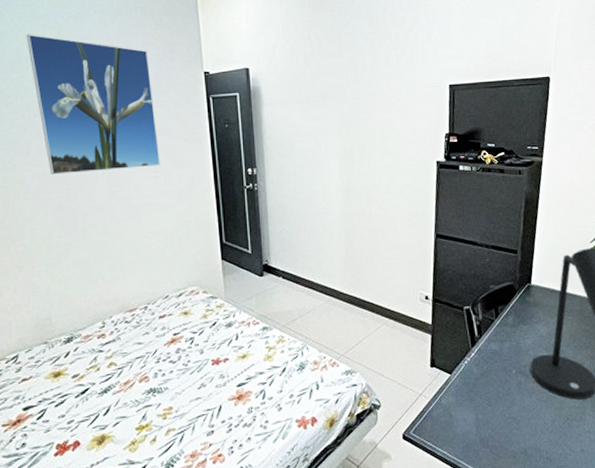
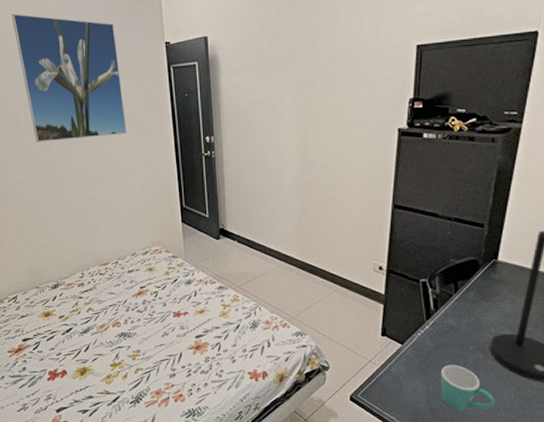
mug: none [487,390,539,438] -> present [440,364,495,412]

